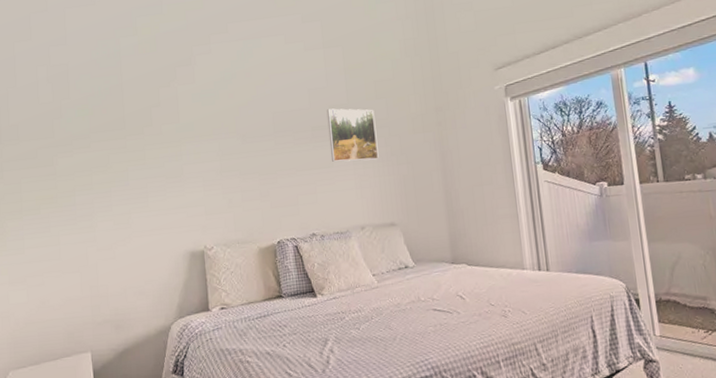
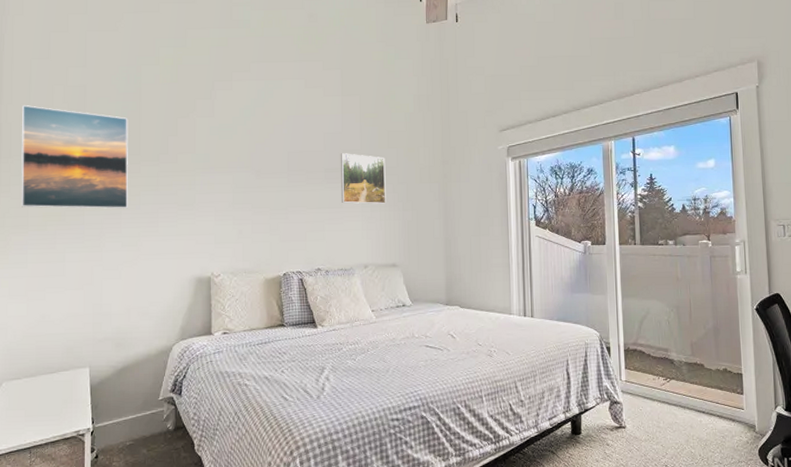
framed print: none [9,89,117,193] -> present [21,105,128,209]

